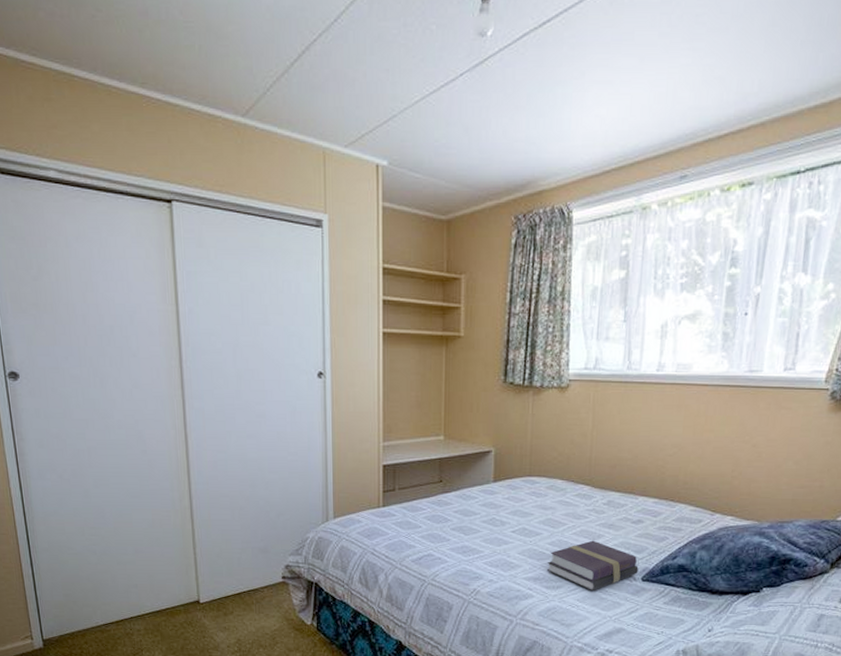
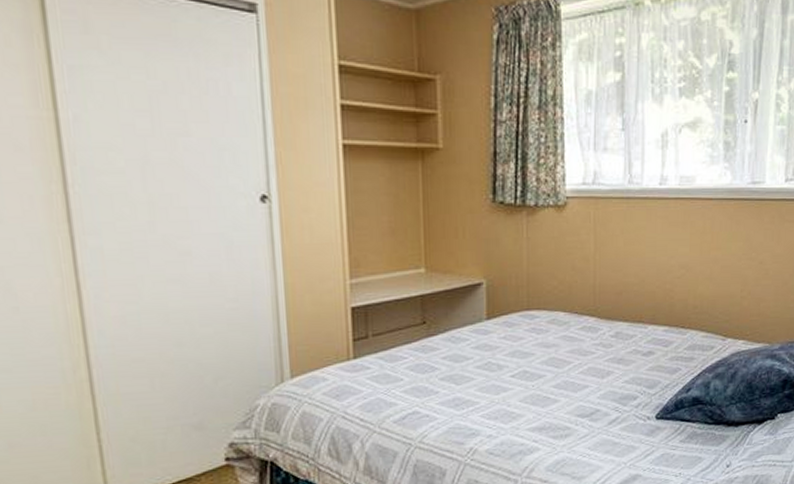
book: present [546,540,639,591] -> none [552,378,652,437]

